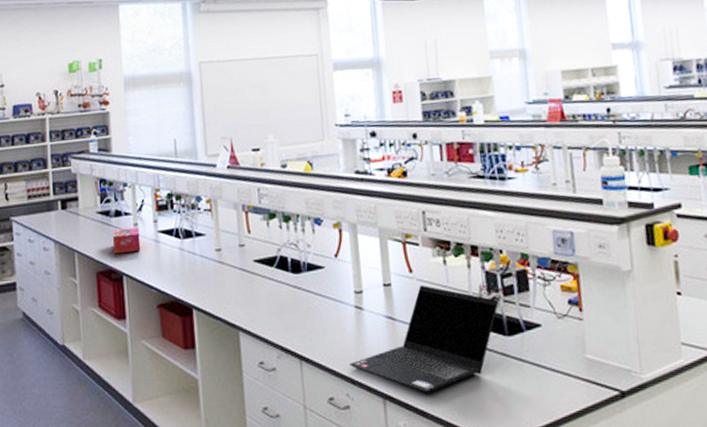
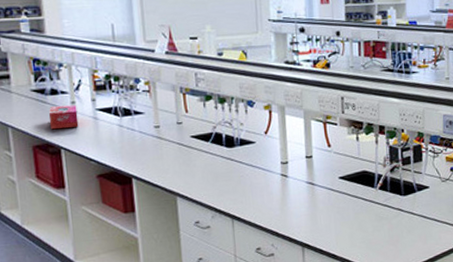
laptop computer: present [350,285,499,393] -> none [275,157,399,241]

